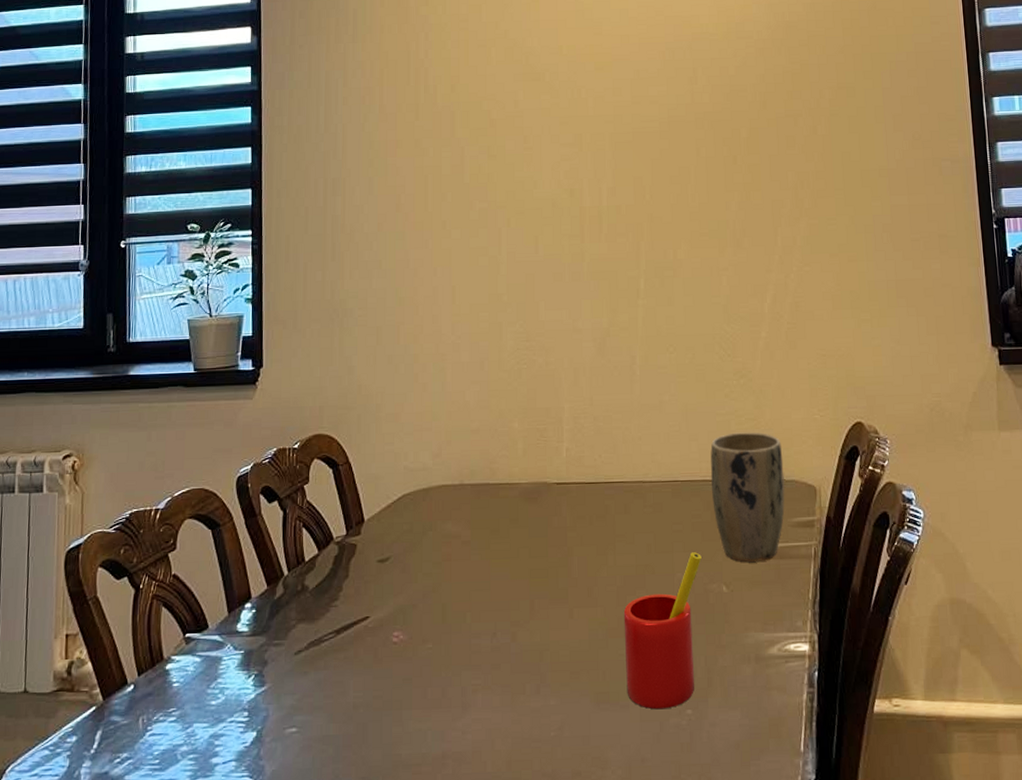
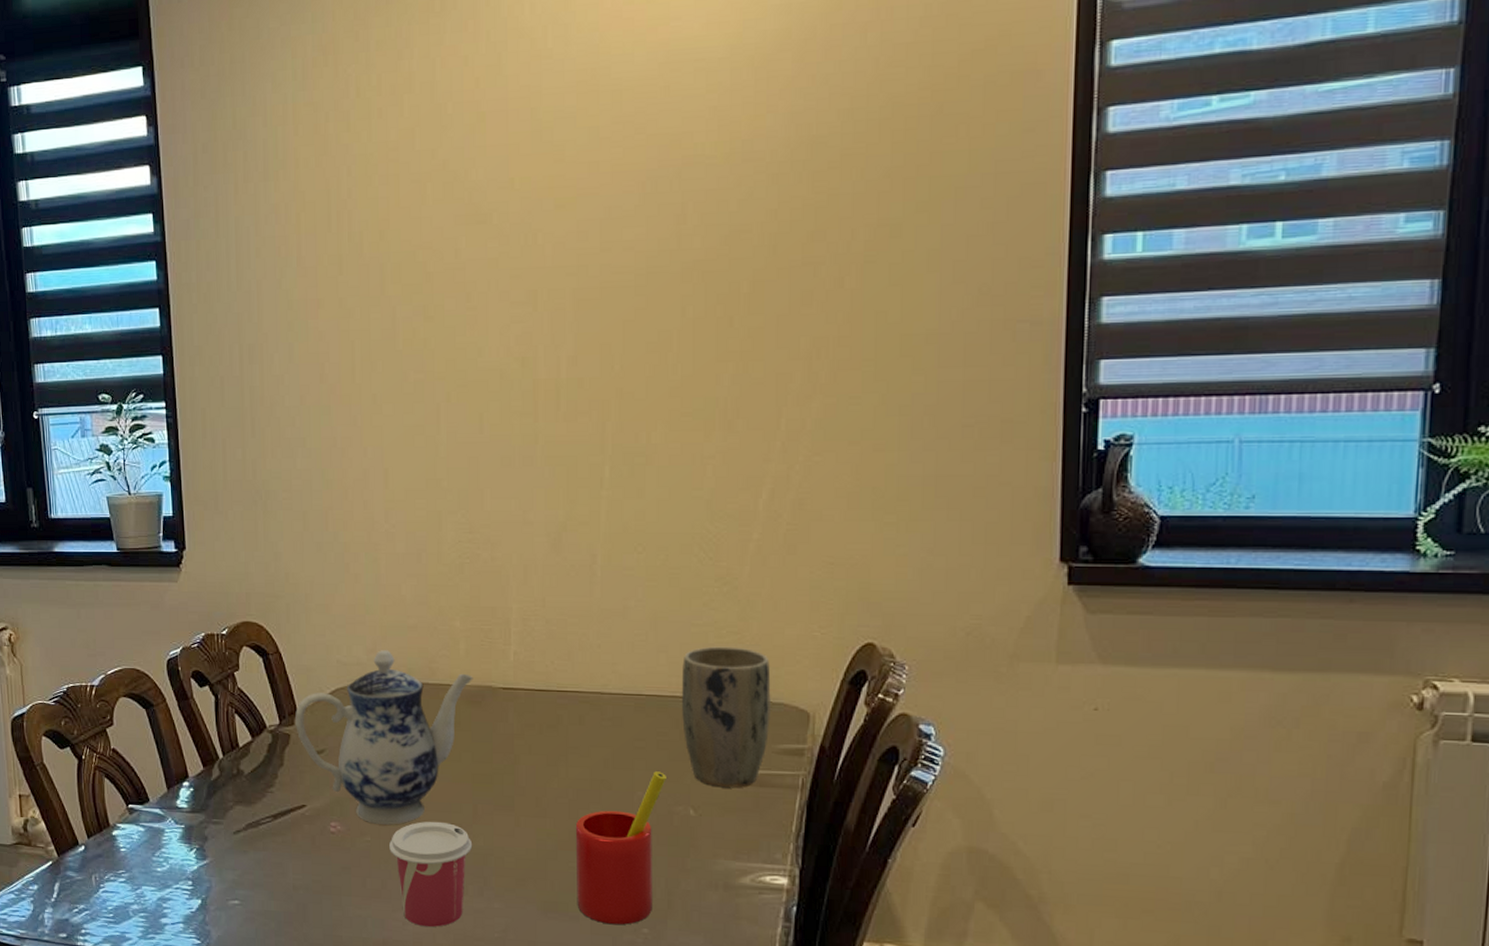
teapot: none [362,454,530,630] -> present [295,650,473,825]
cup: none [450,621,530,734] -> present [389,822,473,928]

